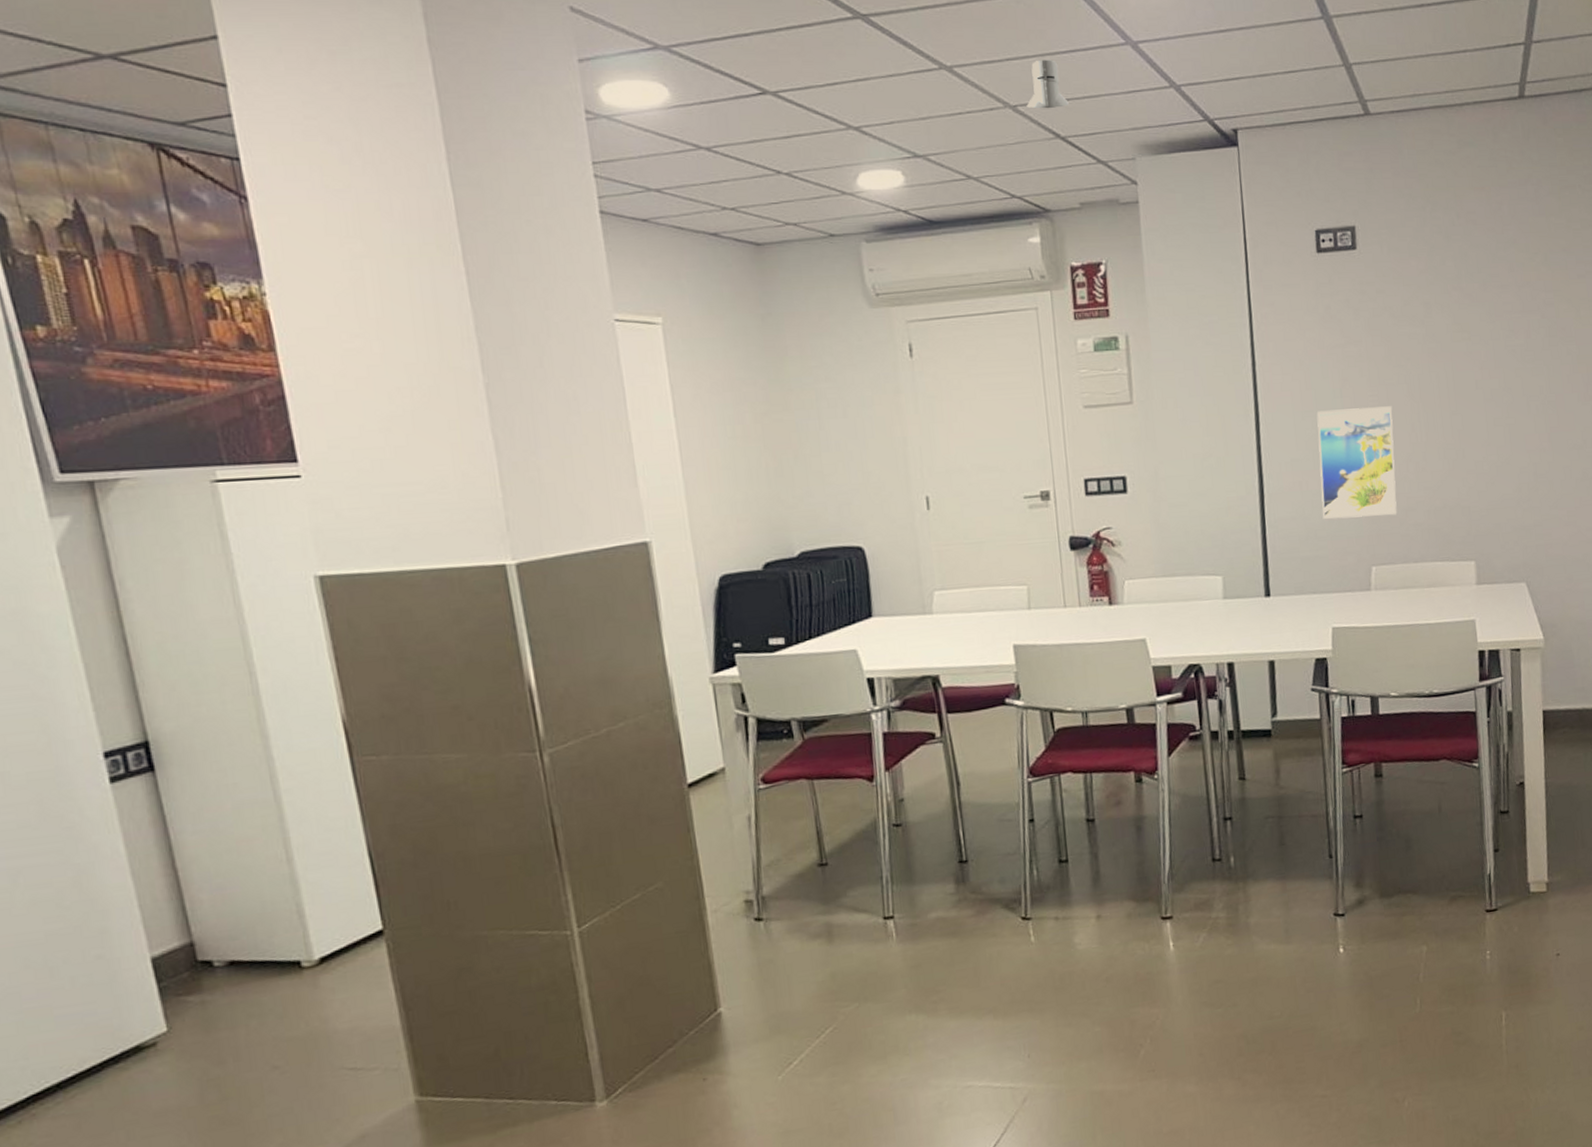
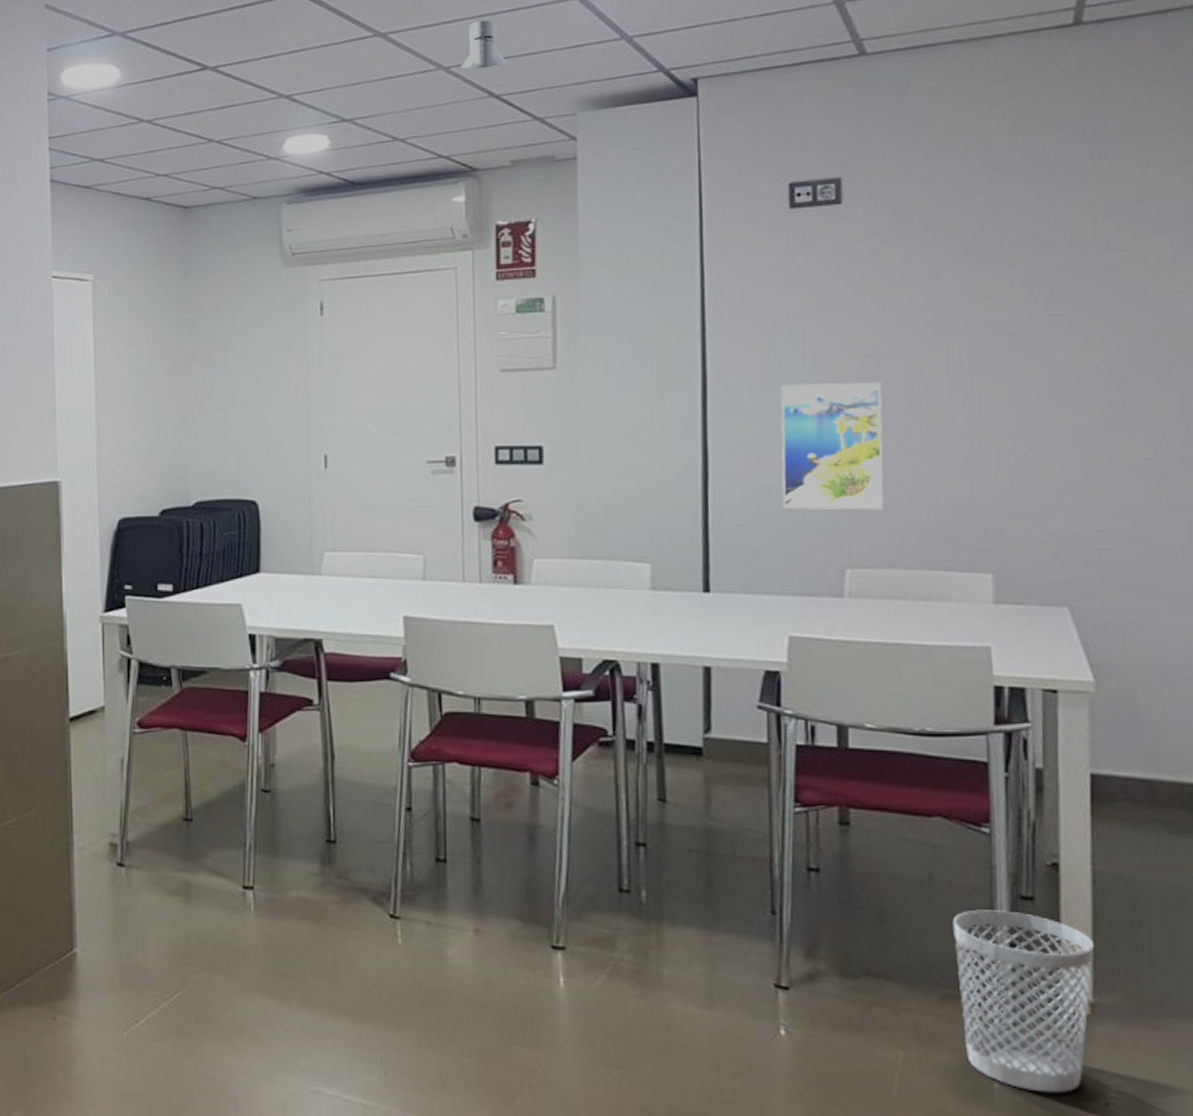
wastebasket: none [1456,824,1548,956] -> present [952,909,1095,1093]

